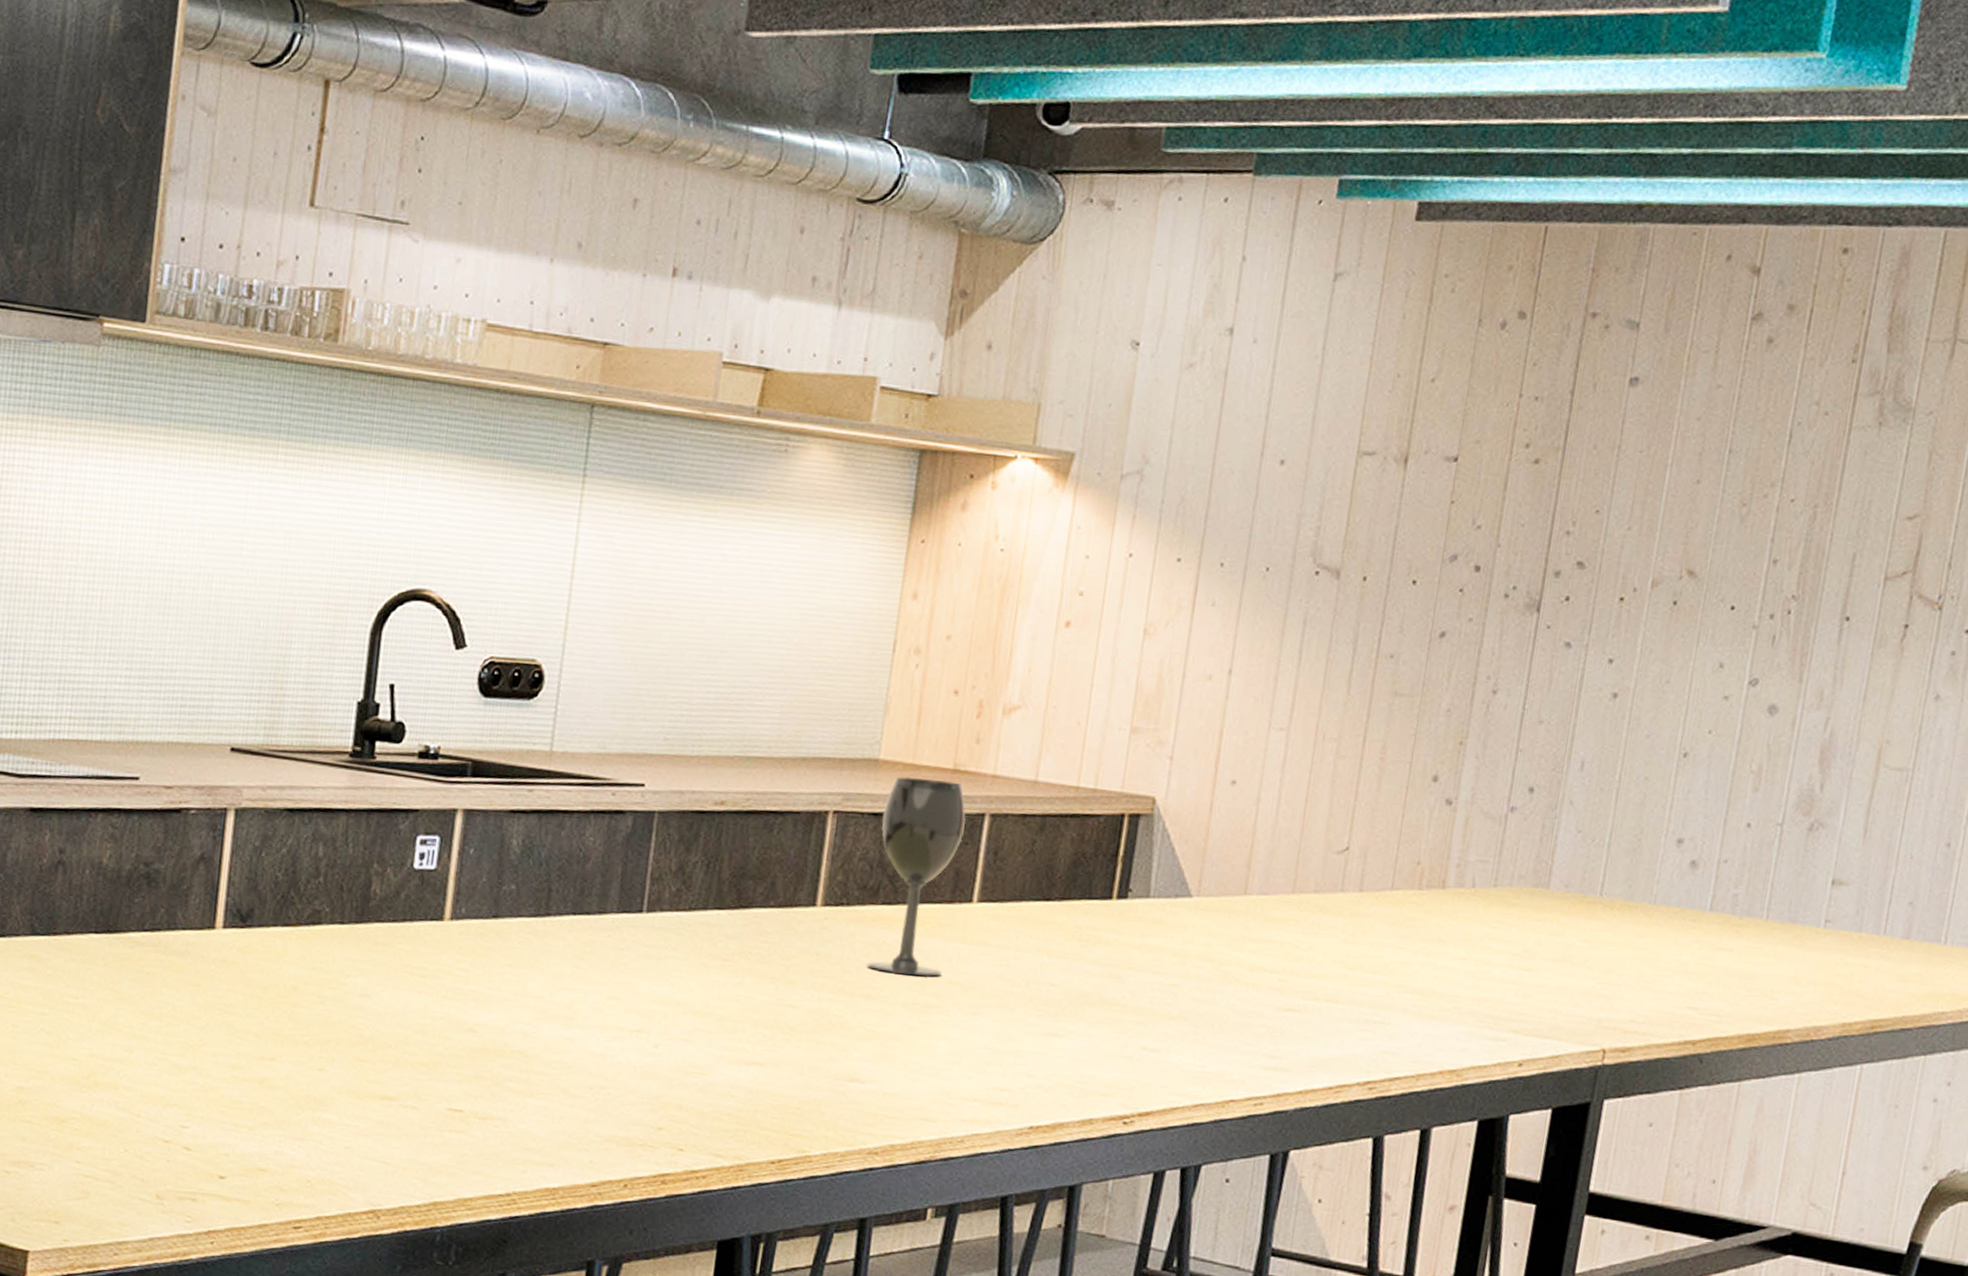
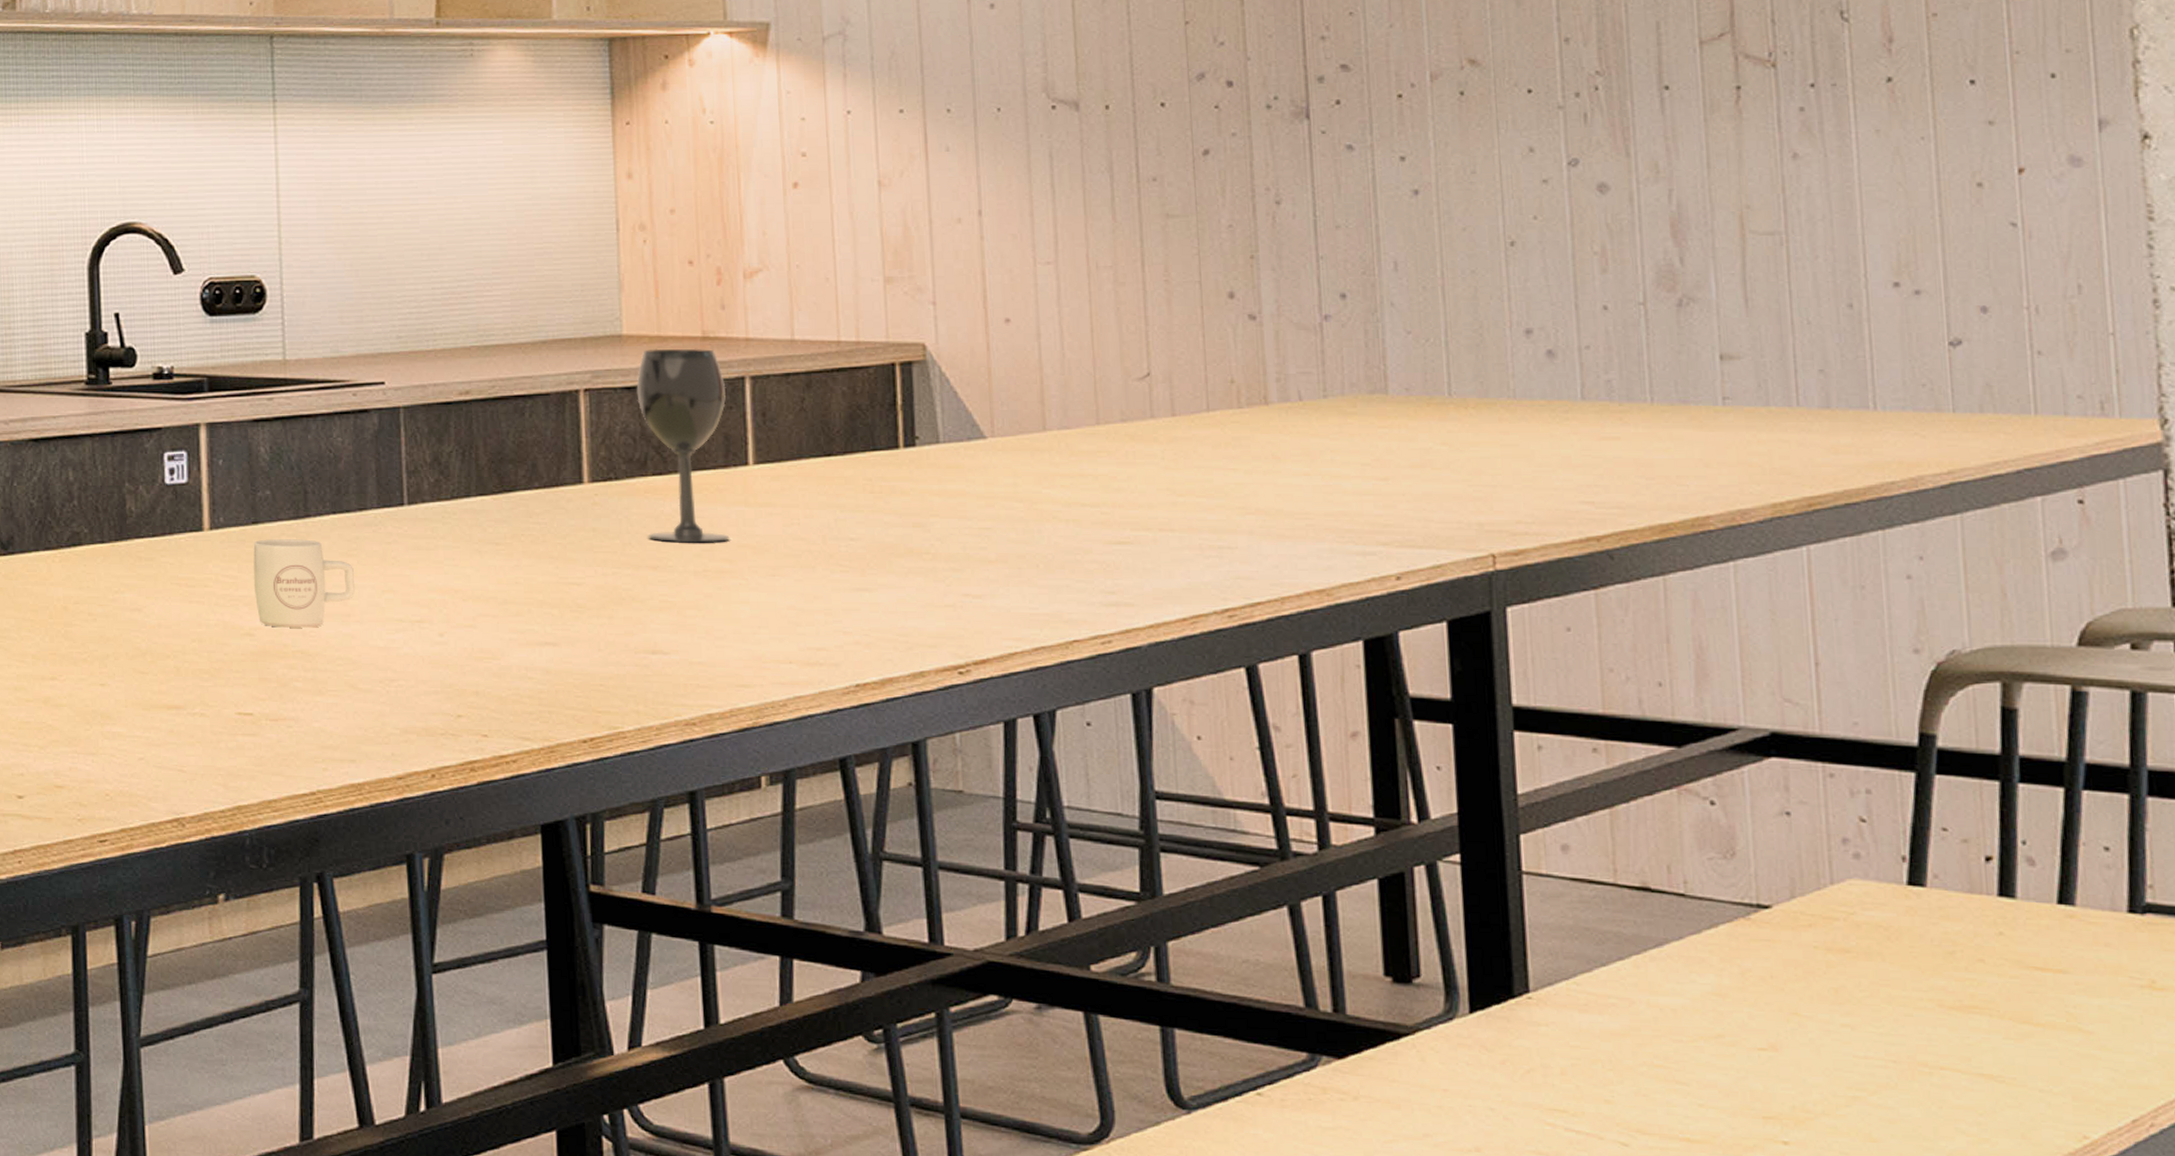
mug: none [483,935,584,1029] -> present [253,539,356,628]

